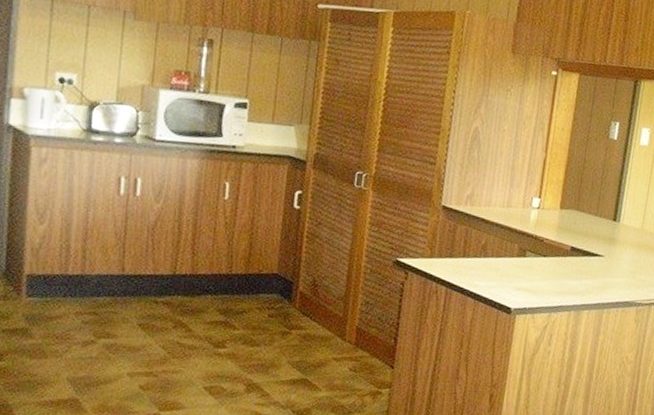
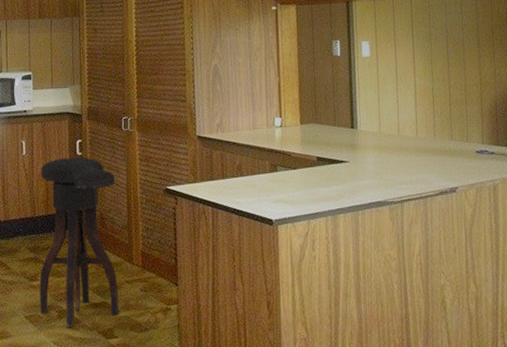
stool: none [224,209,338,403] -> present [39,156,120,327]

